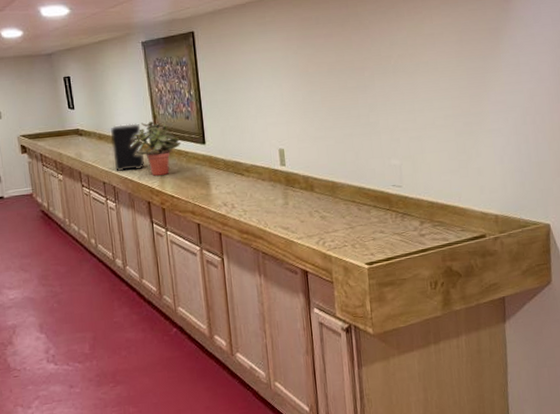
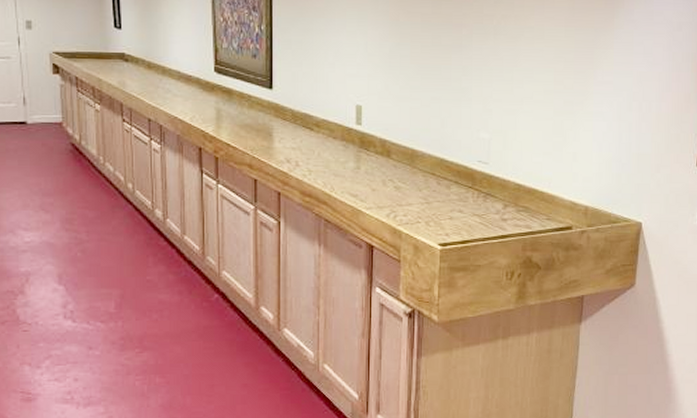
speaker: present [111,123,144,172] -> none [162,54,199,110]
potted plant: present [129,121,182,176] -> none [183,54,245,119]

